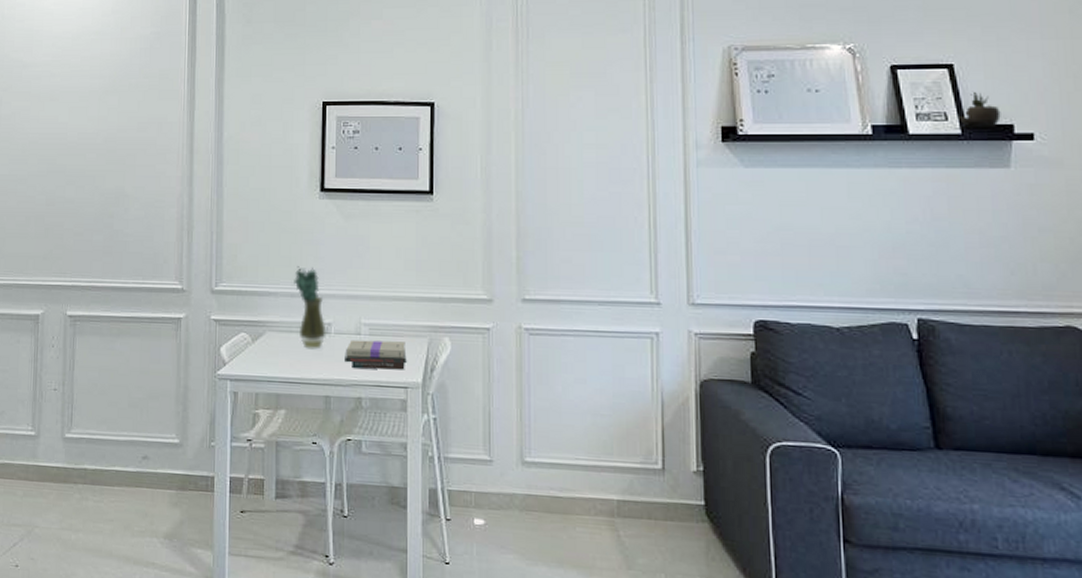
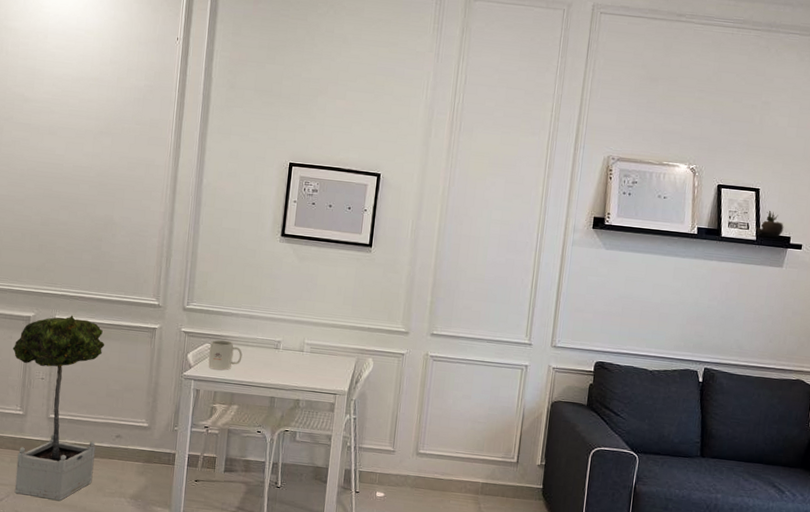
potted tree: none [20,309,124,545] -> present [12,315,105,501]
mug: none [245,326,286,366] -> present [208,340,243,371]
vase: present [294,266,327,350] -> none [253,294,277,361]
books: present [345,339,407,370] -> none [289,355,338,381]

